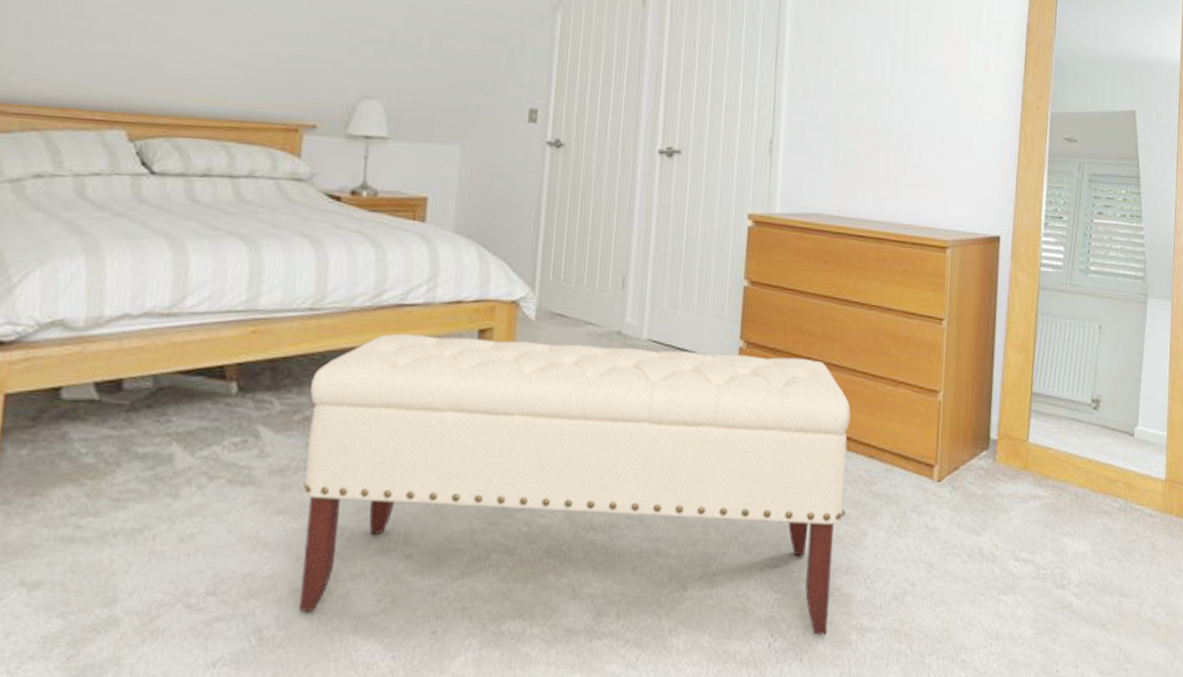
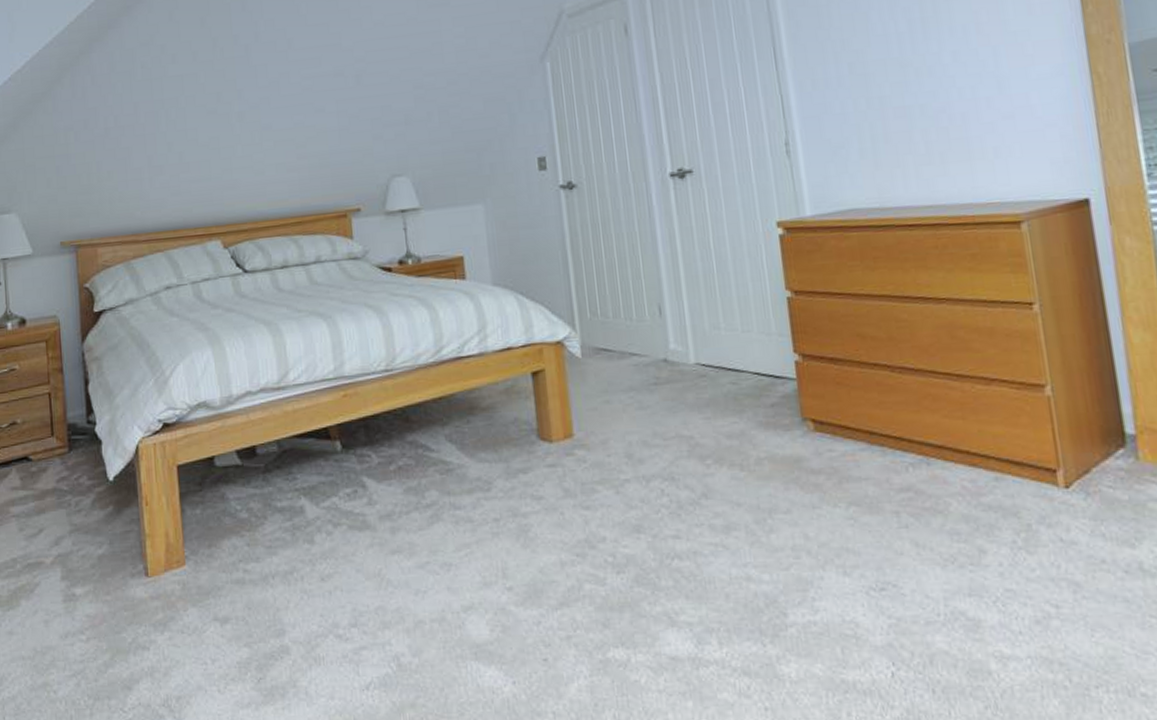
bench: present [298,333,851,635] -> none [398,364,959,664]

